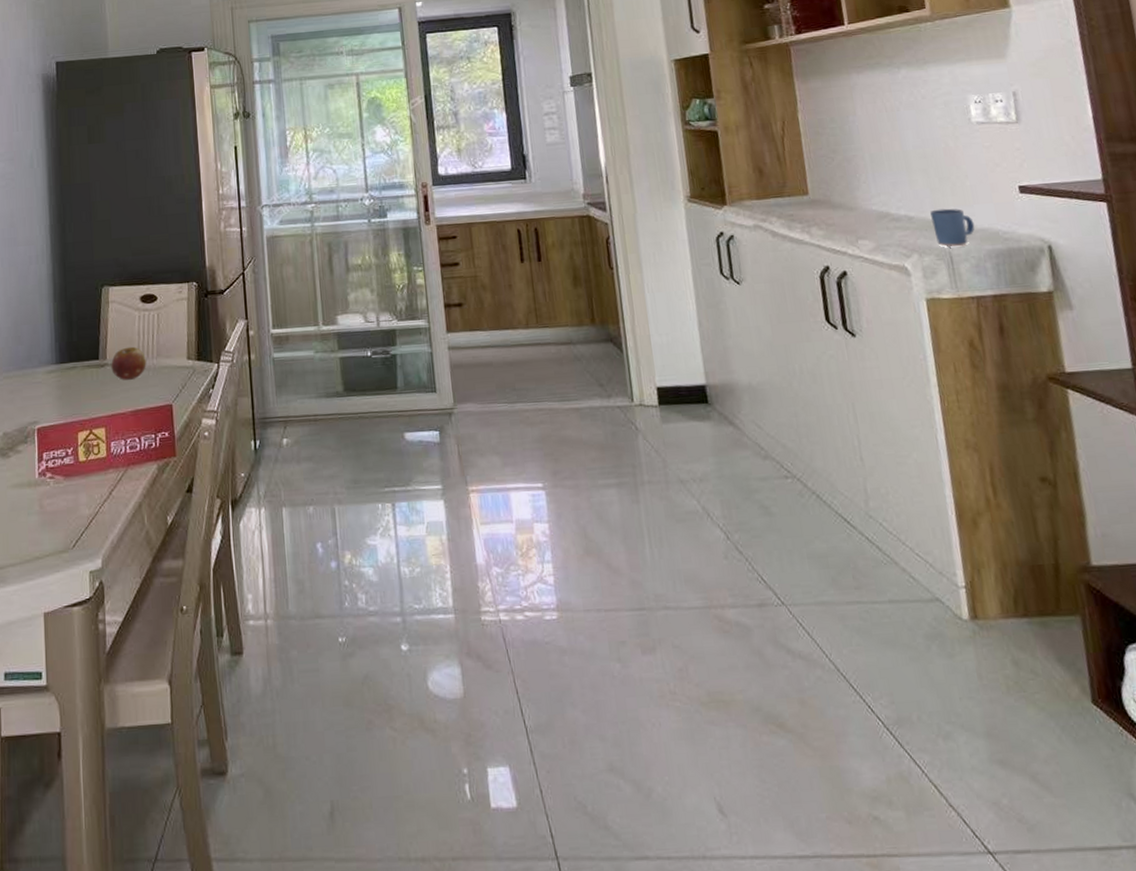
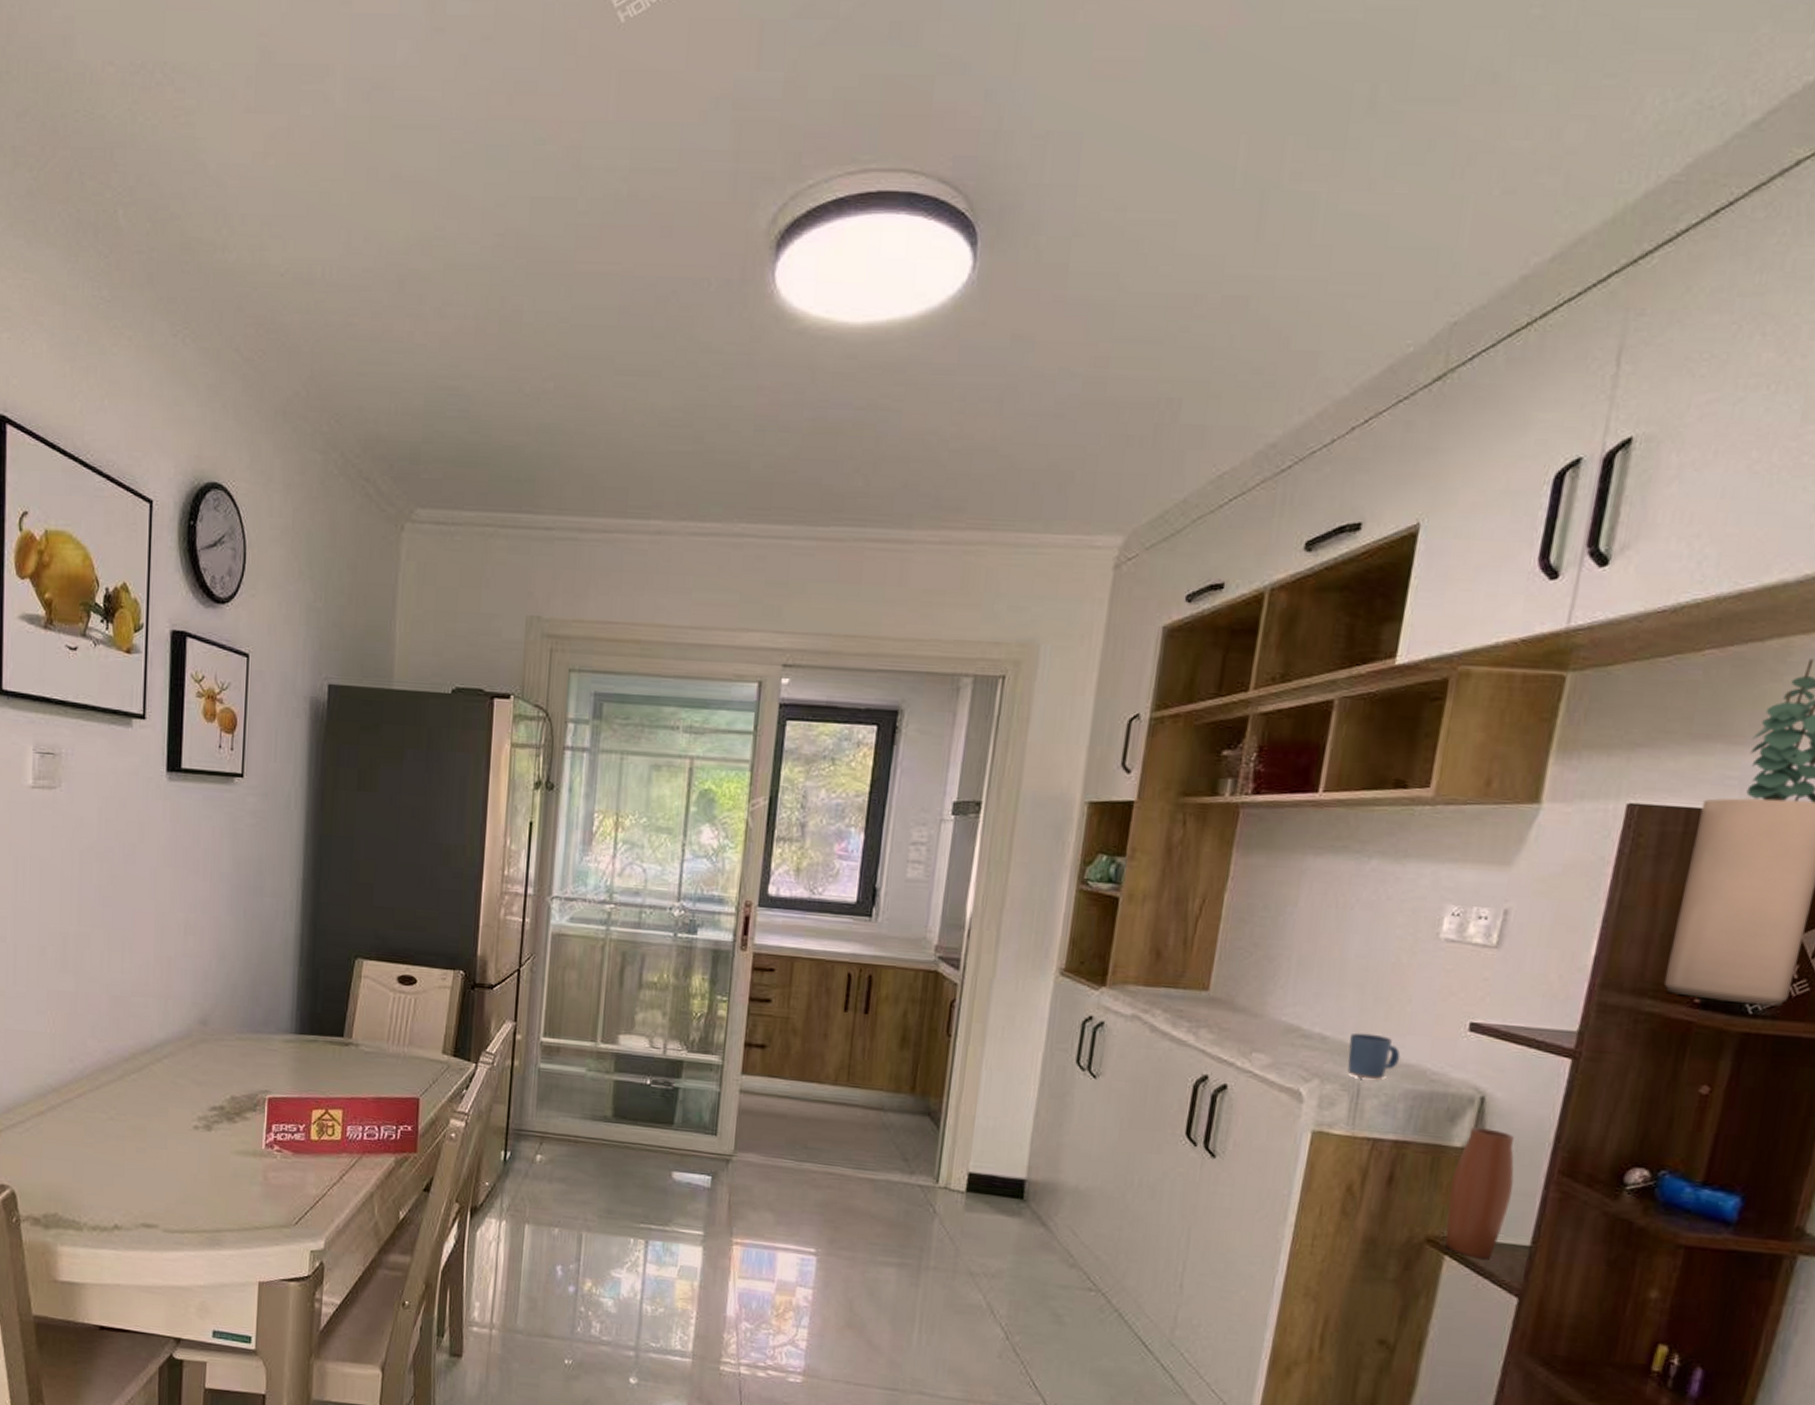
fruit: present [111,346,146,381] -> none [356,1029,396,1066]
vase: none [1049,271,1105,388] -> present [1445,1127,1515,1260]

